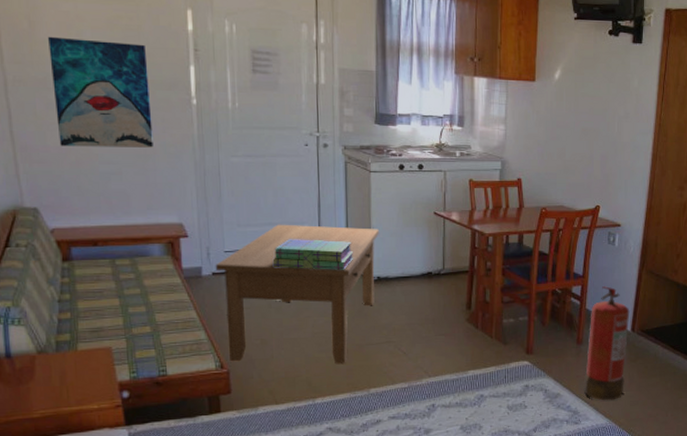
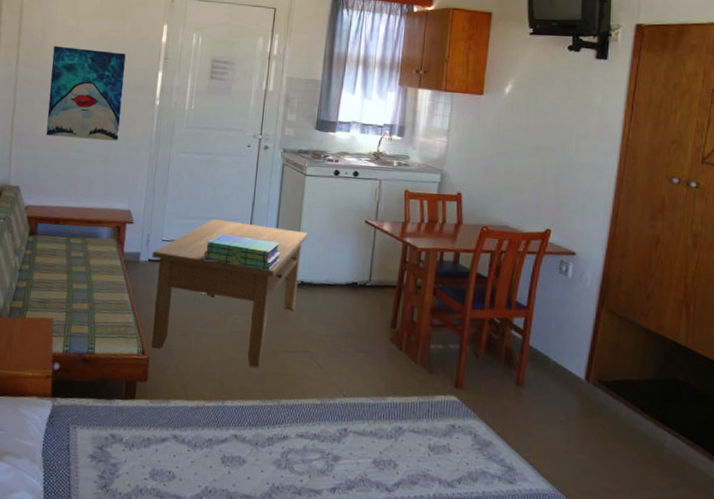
fire extinguisher: present [583,286,630,401] -> none [521,321,584,463]

